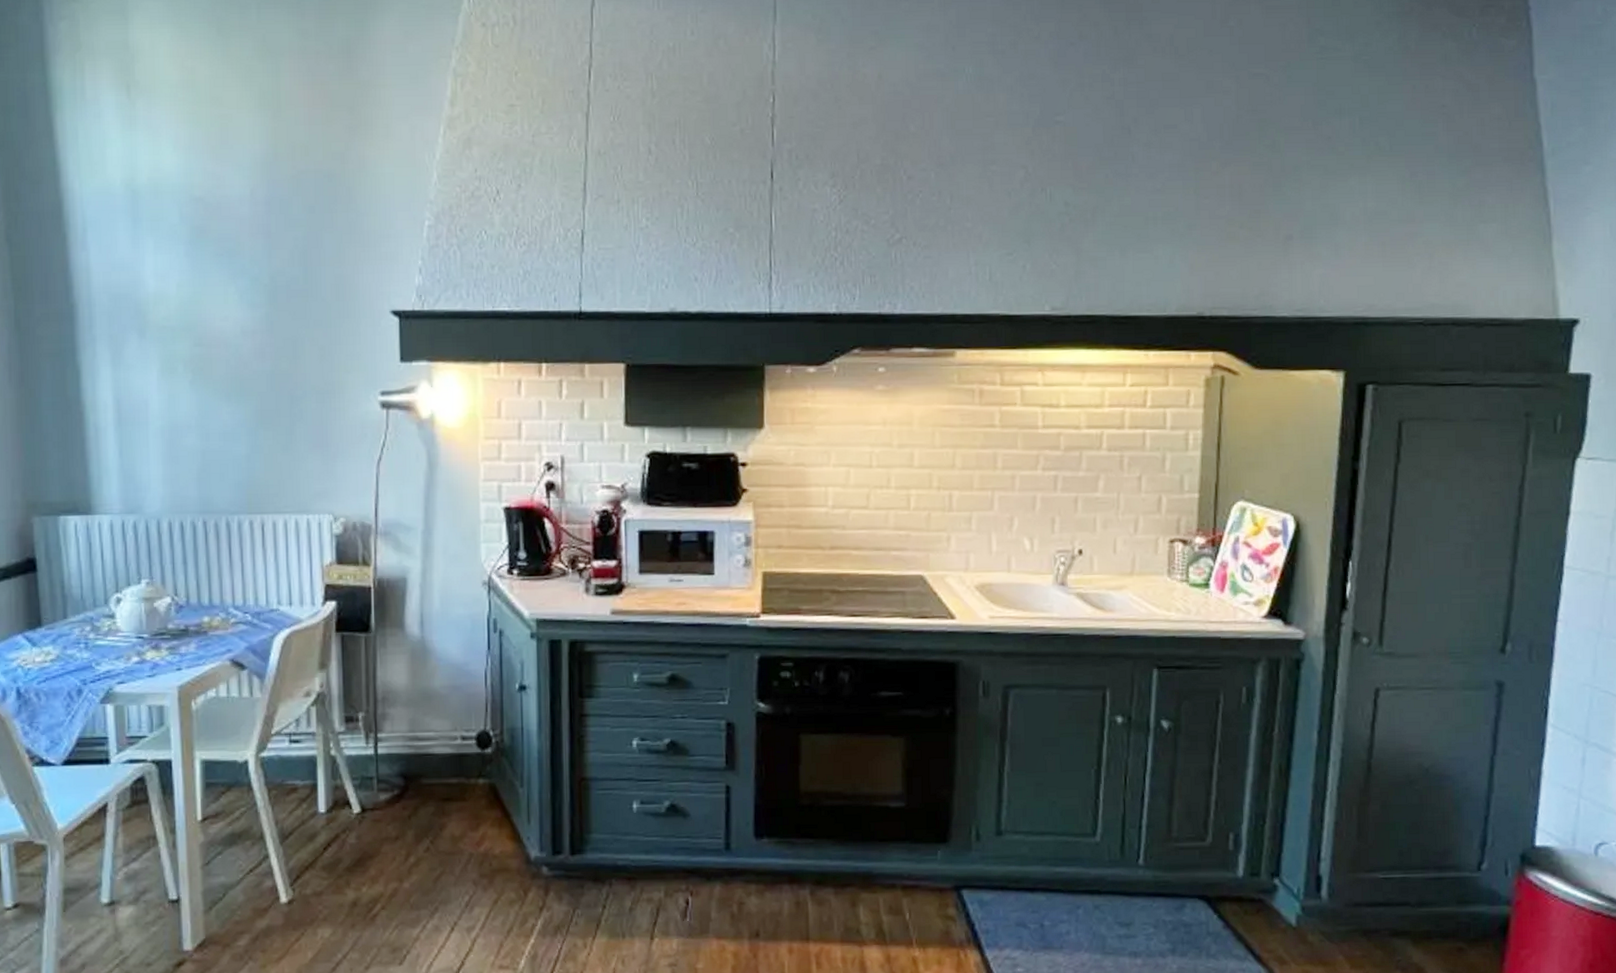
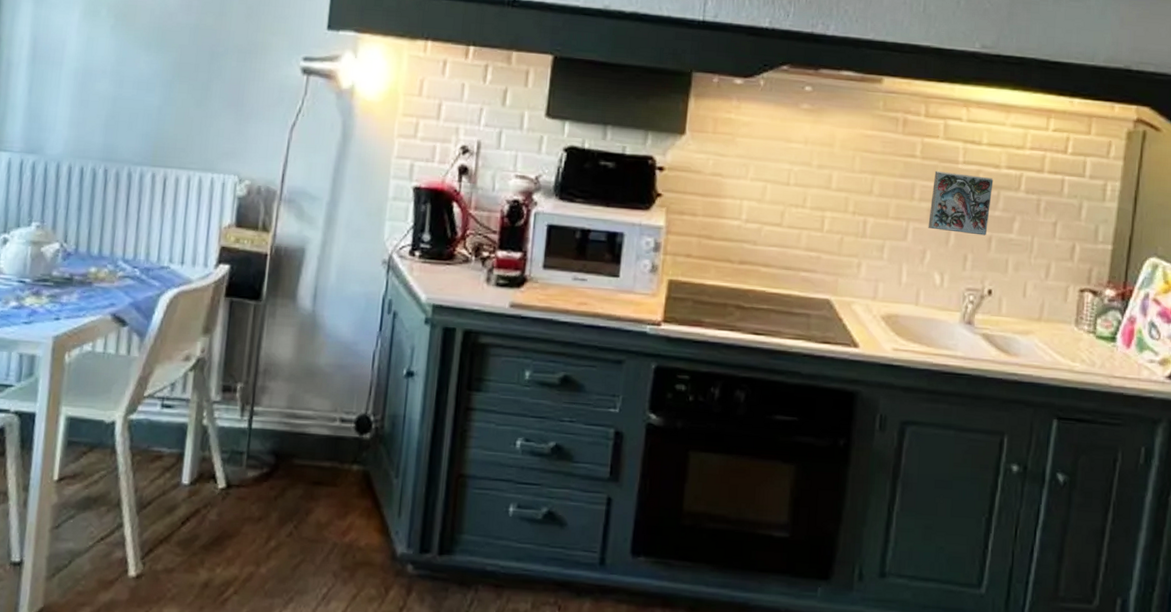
decorative tile: none [1013,437,1075,497] -> present [928,170,994,236]

